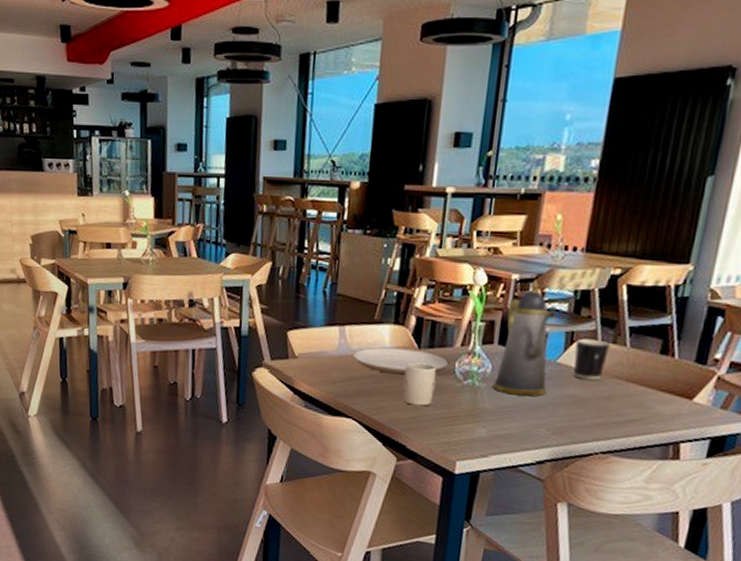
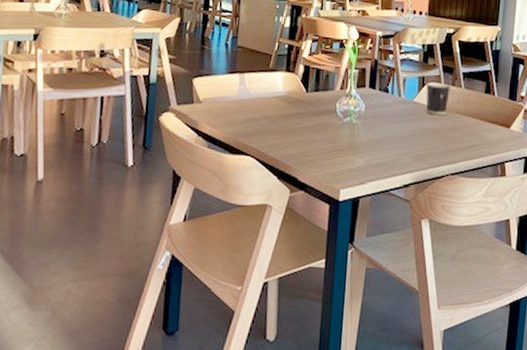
plate: present [353,347,448,375] -> none [251,91,330,115]
mug: present [402,362,437,406] -> none [294,104,322,142]
coffee pot: present [493,280,558,397] -> none [366,36,412,130]

